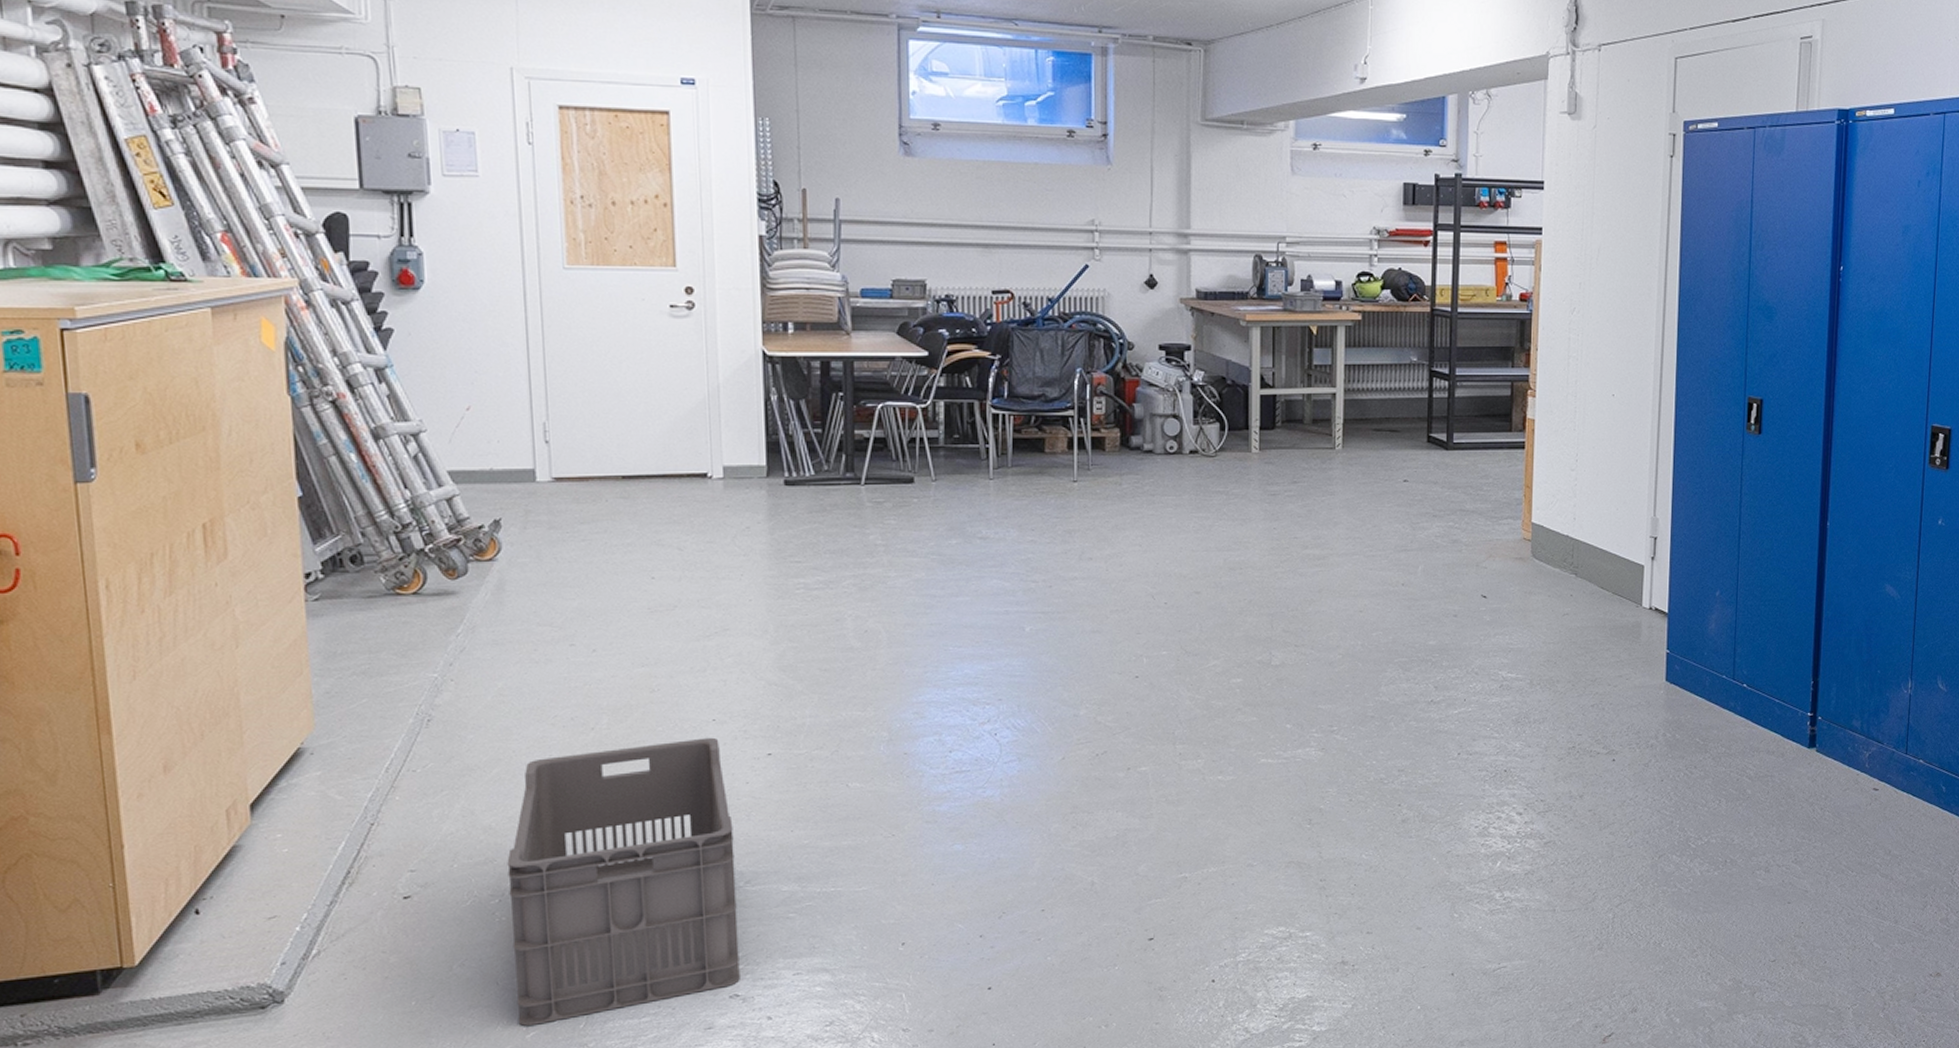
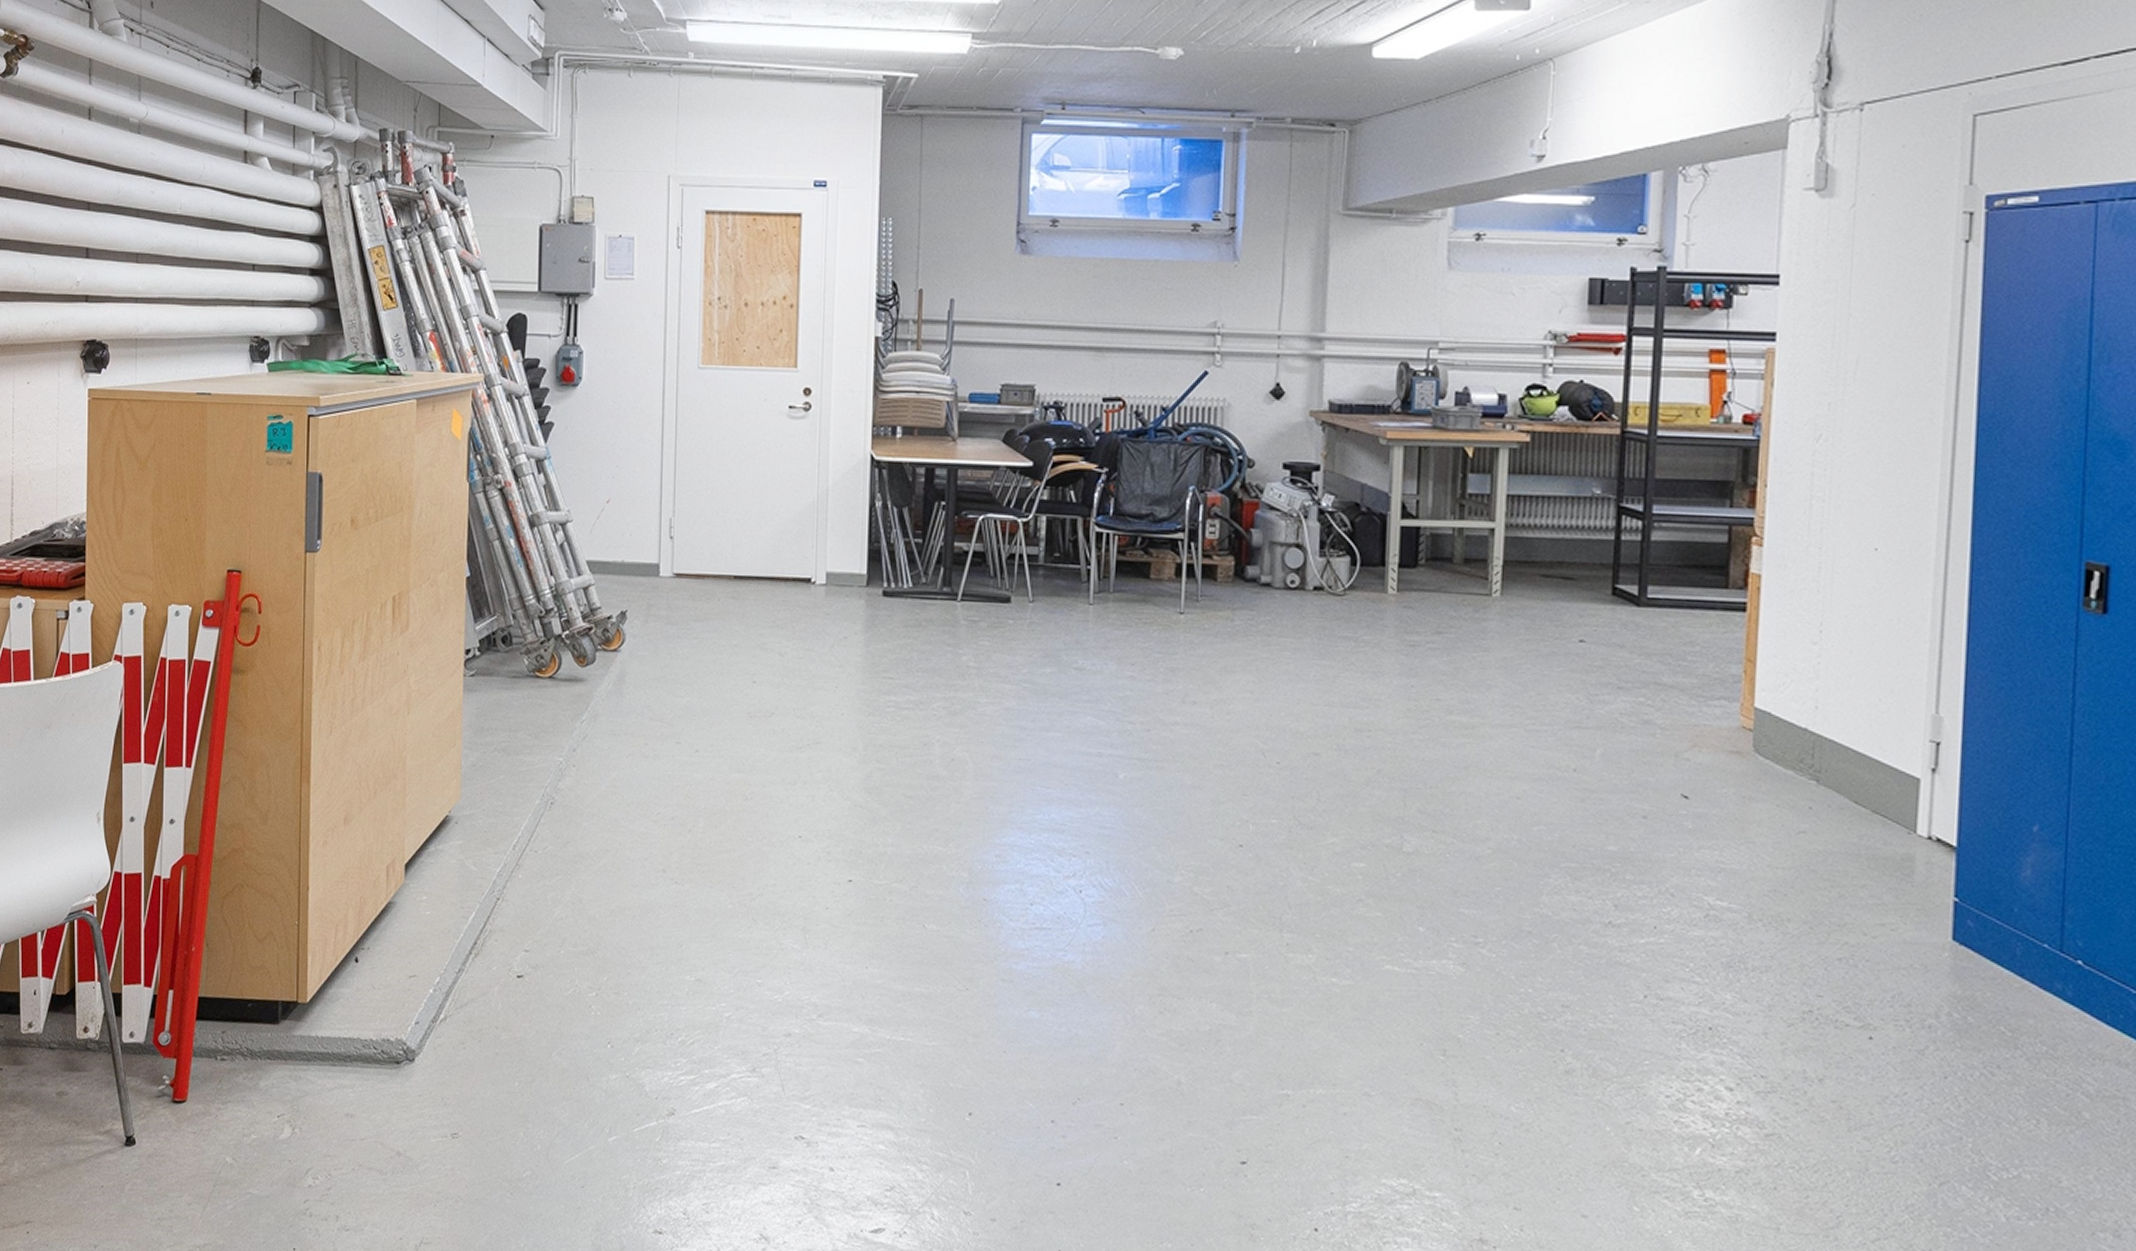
plastic crate: present [507,737,740,1026] -> none [602,854,811,1130]

